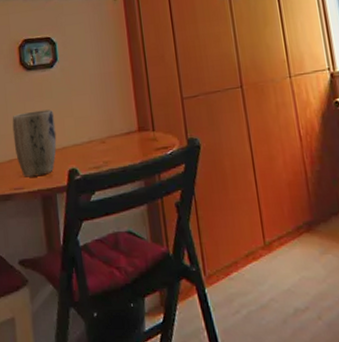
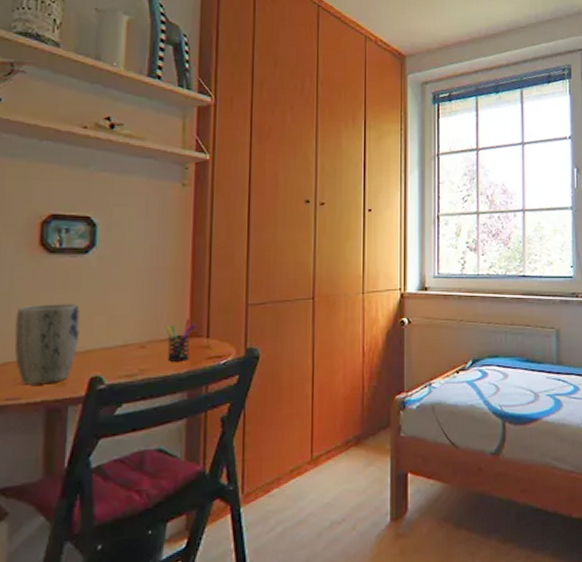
pen holder: none [117,115,143,154] -> present [164,319,197,362]

